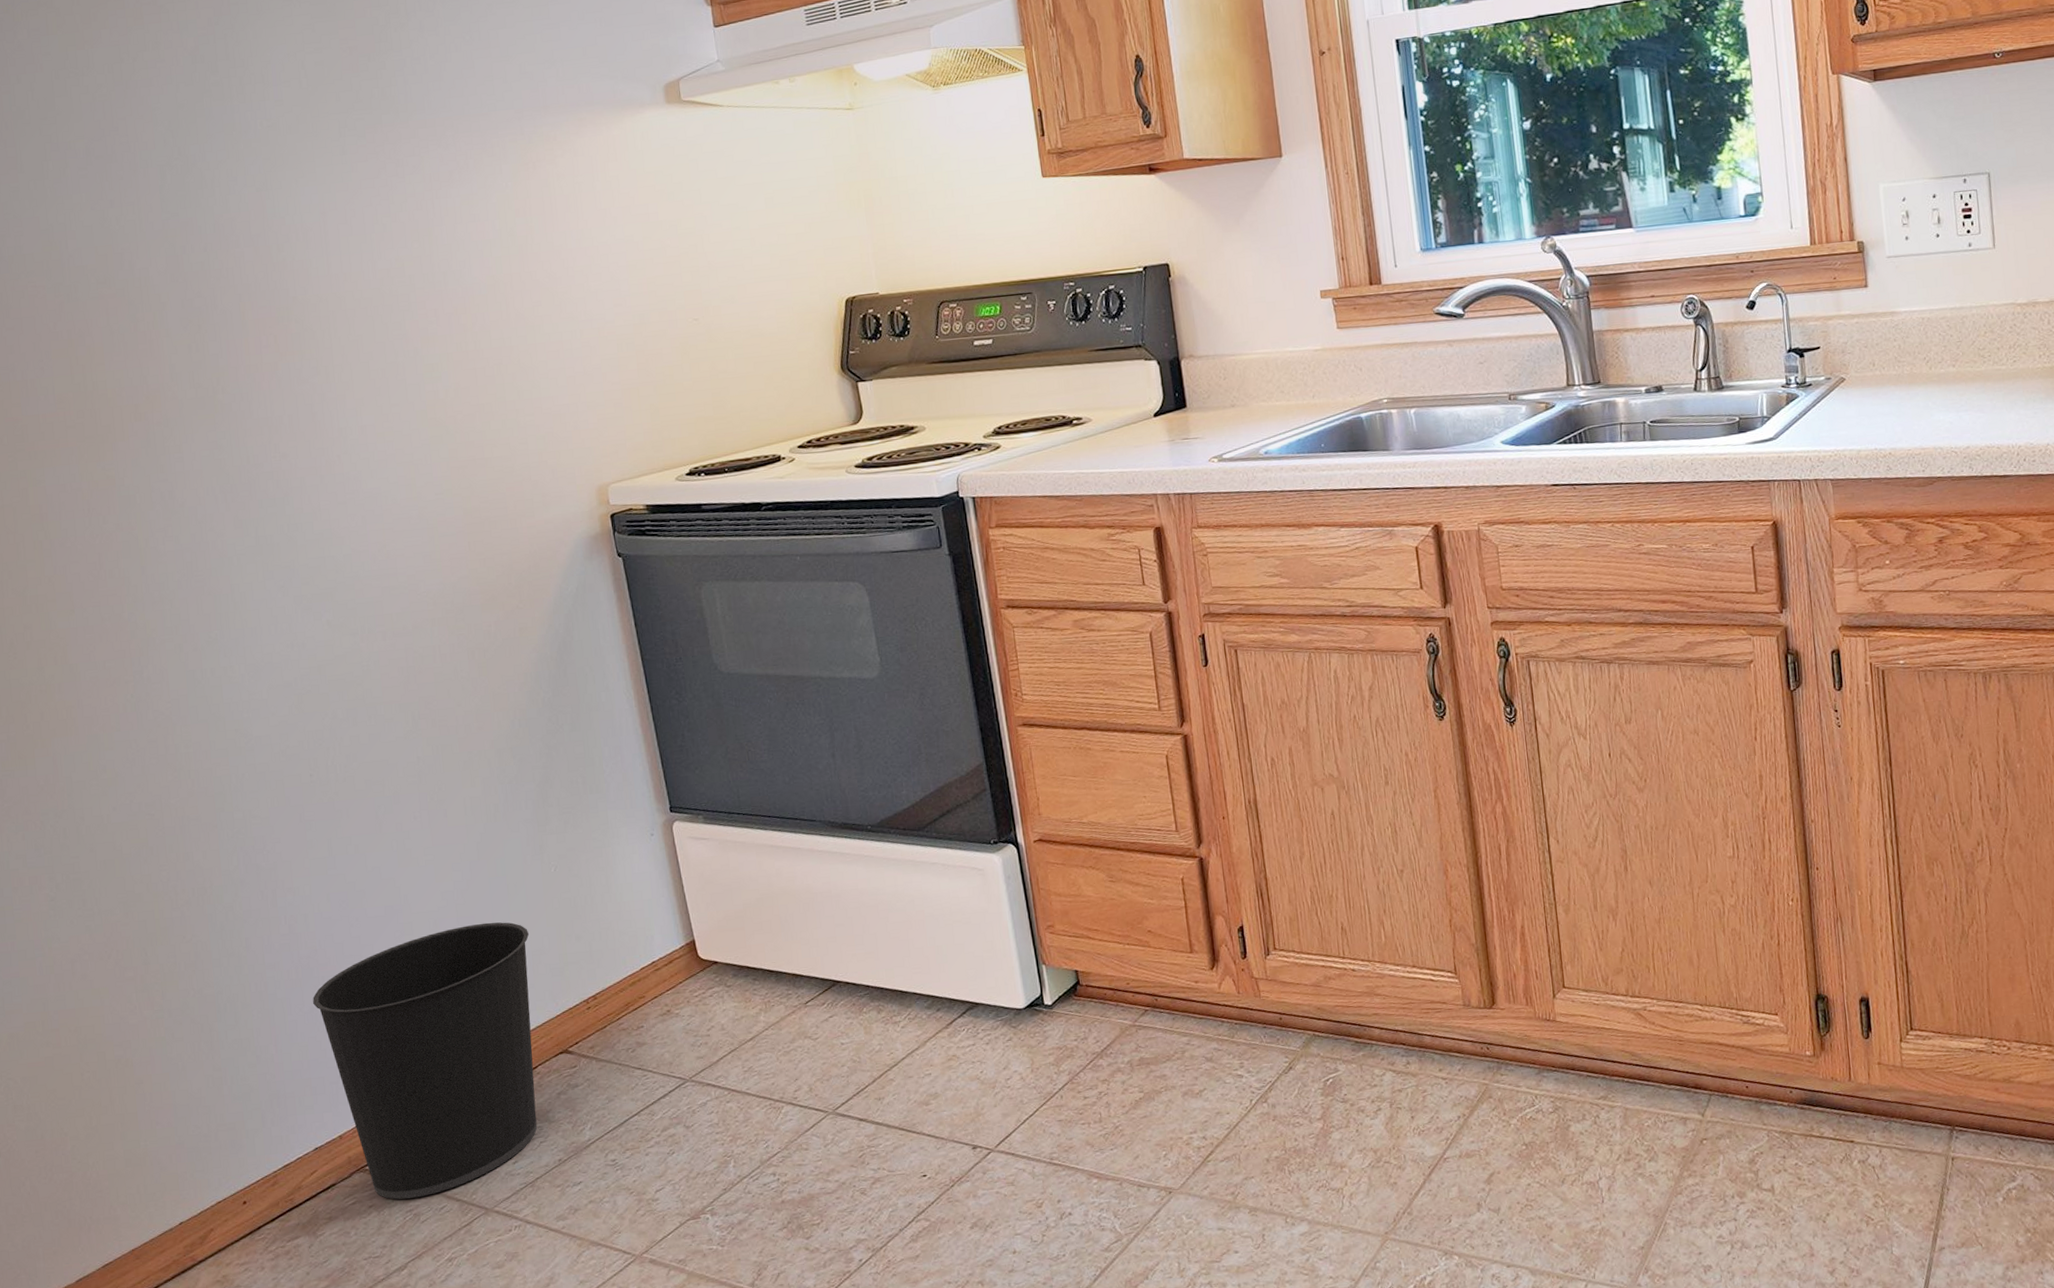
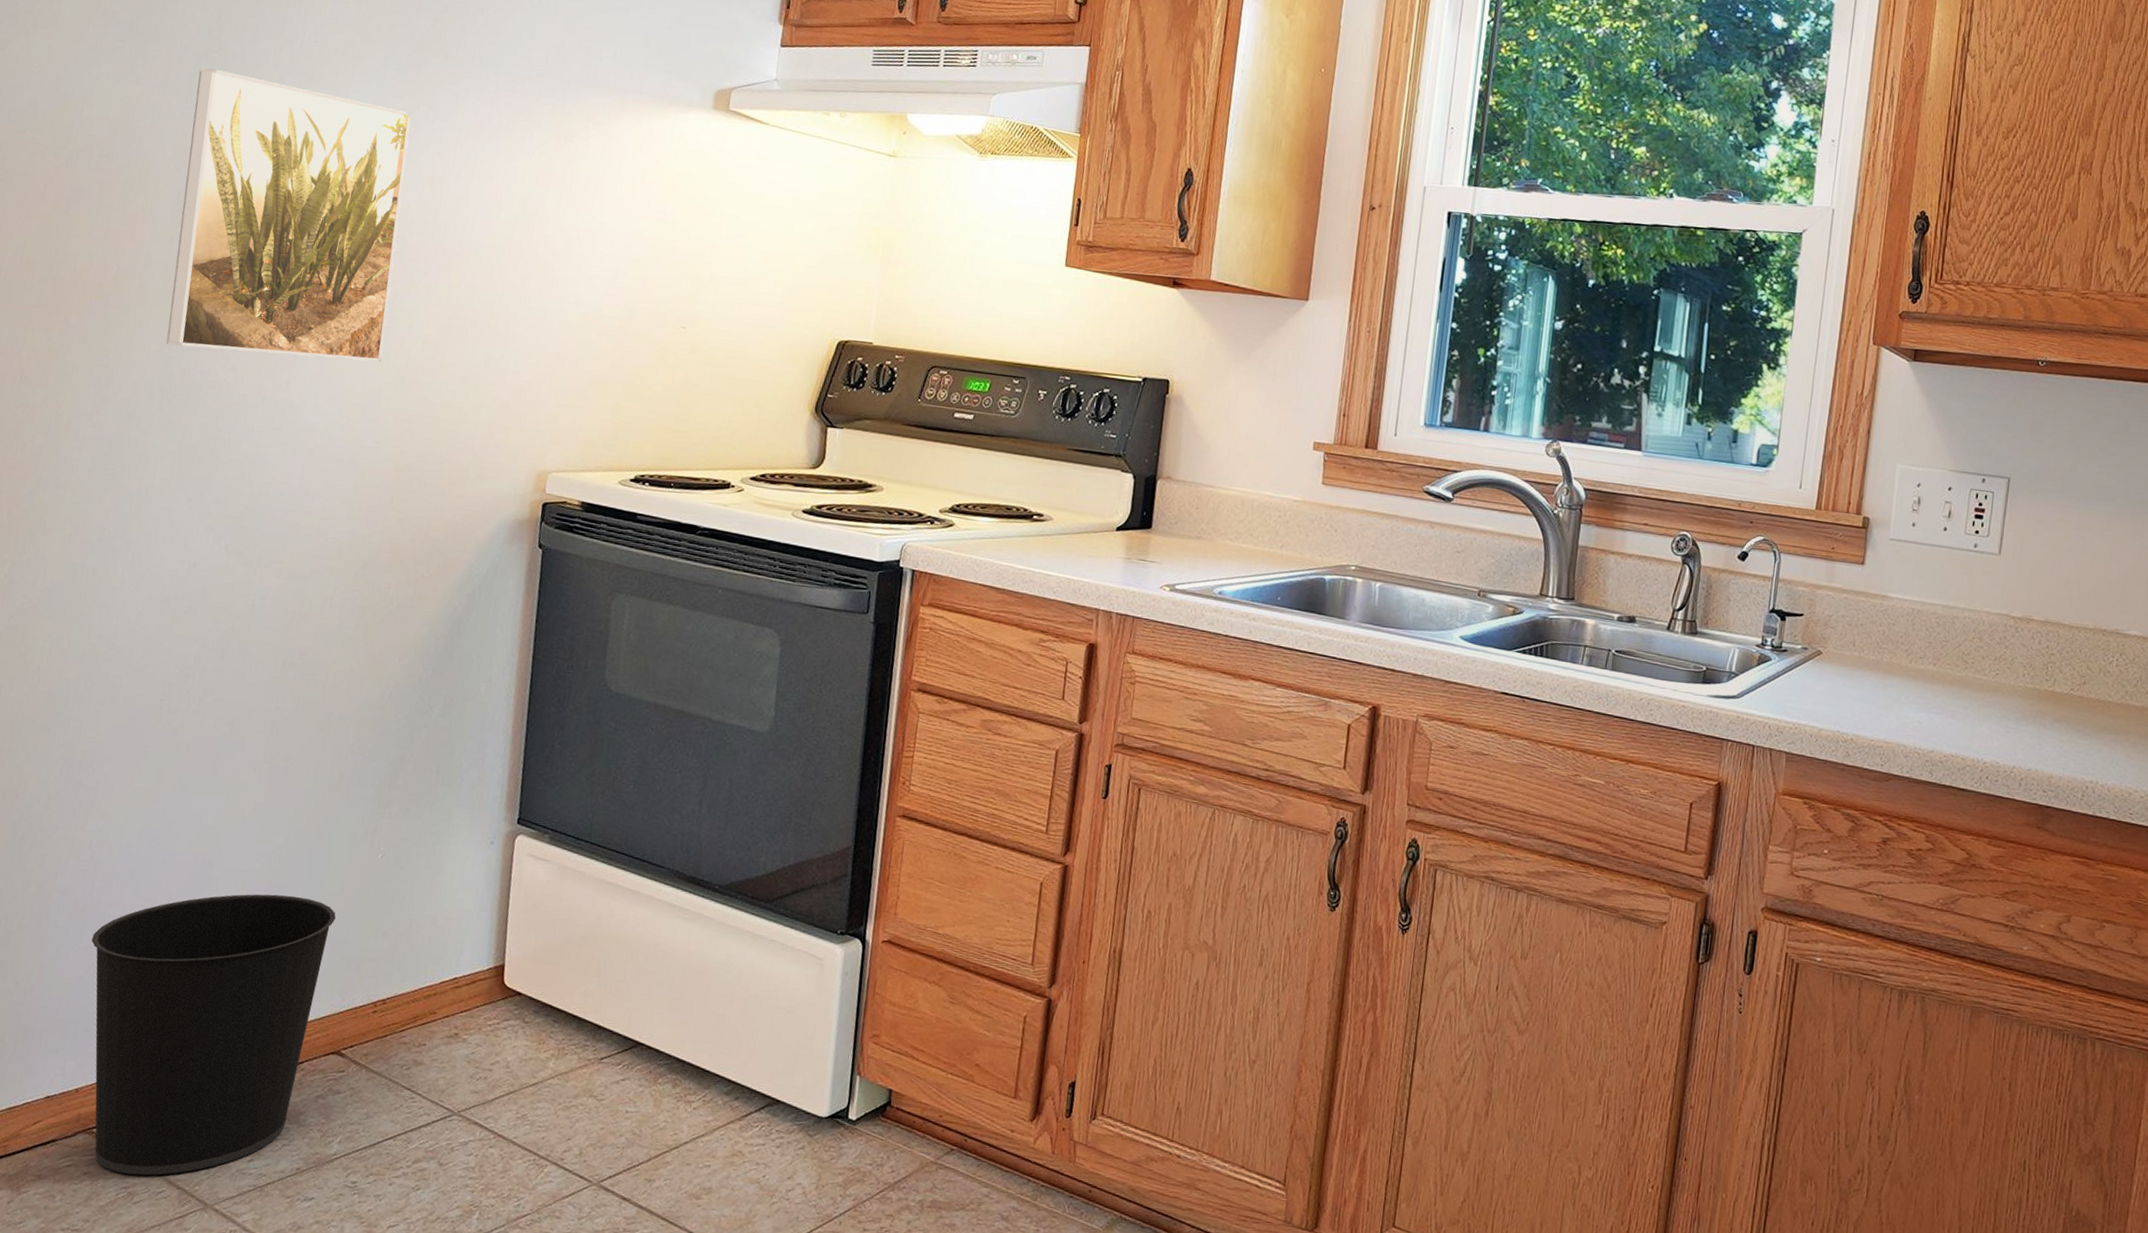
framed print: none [166,173,421,447] -> present [166,68,412,362]

